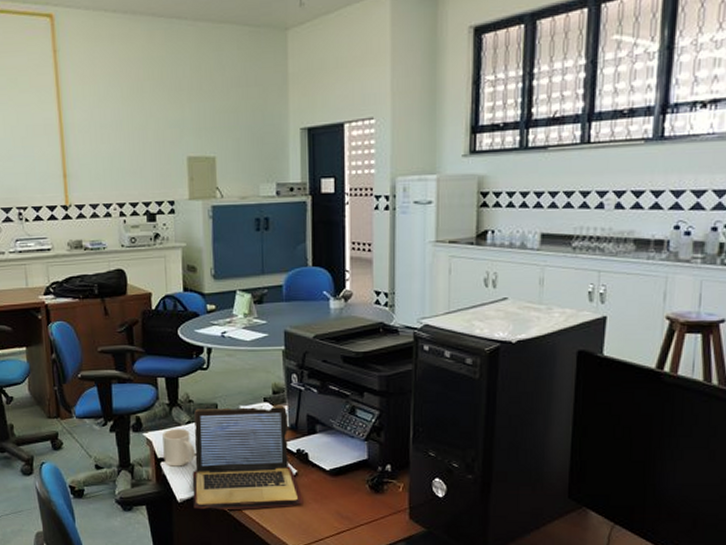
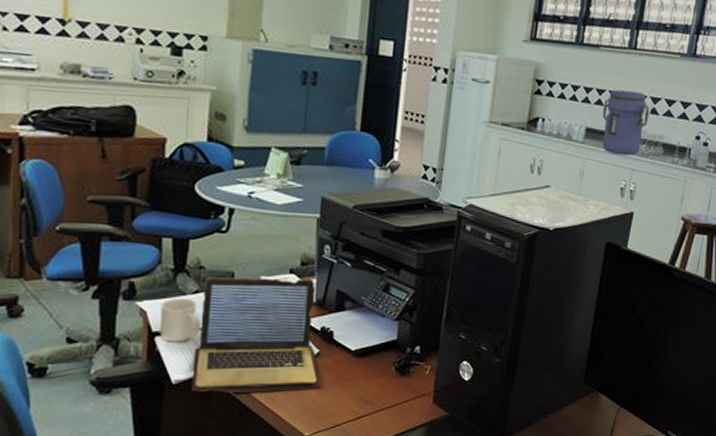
container: none [558,188,613,258] -> present [602,89,649,156]

